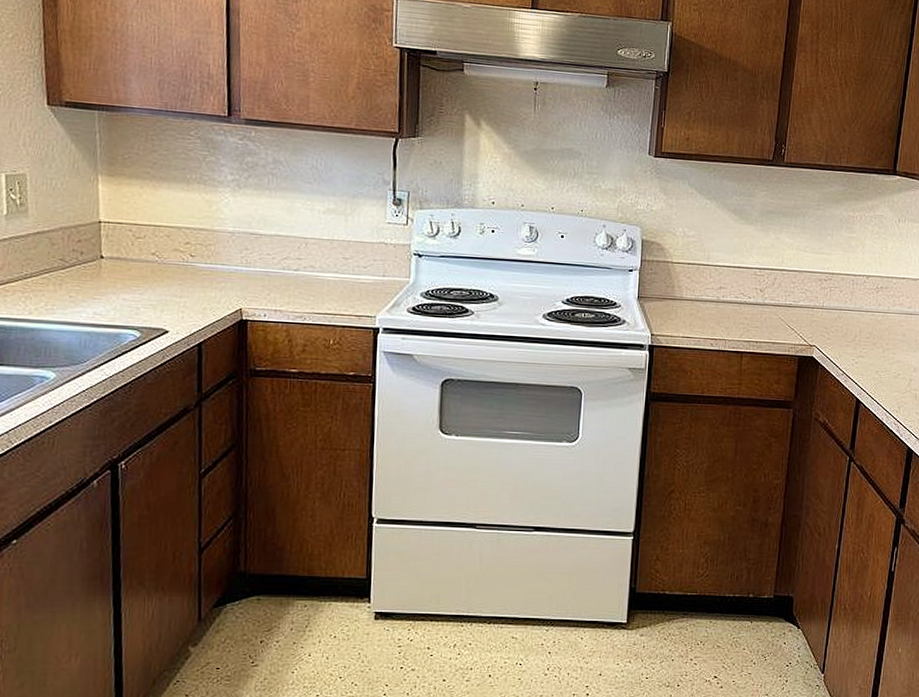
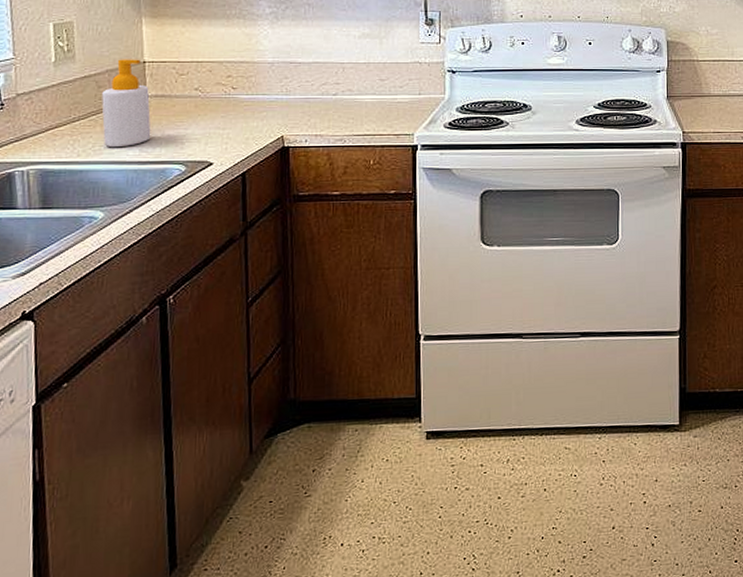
soap bottle: none [55,217,106,309] -> present [101,59,151,148]

